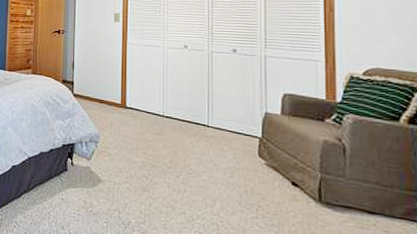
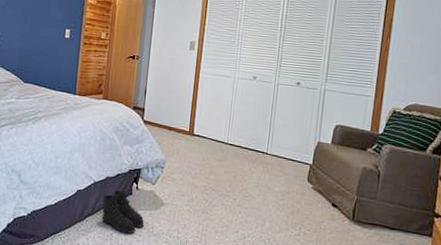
boots: none [36,166,82,213] -> present [101,190,144,234]

